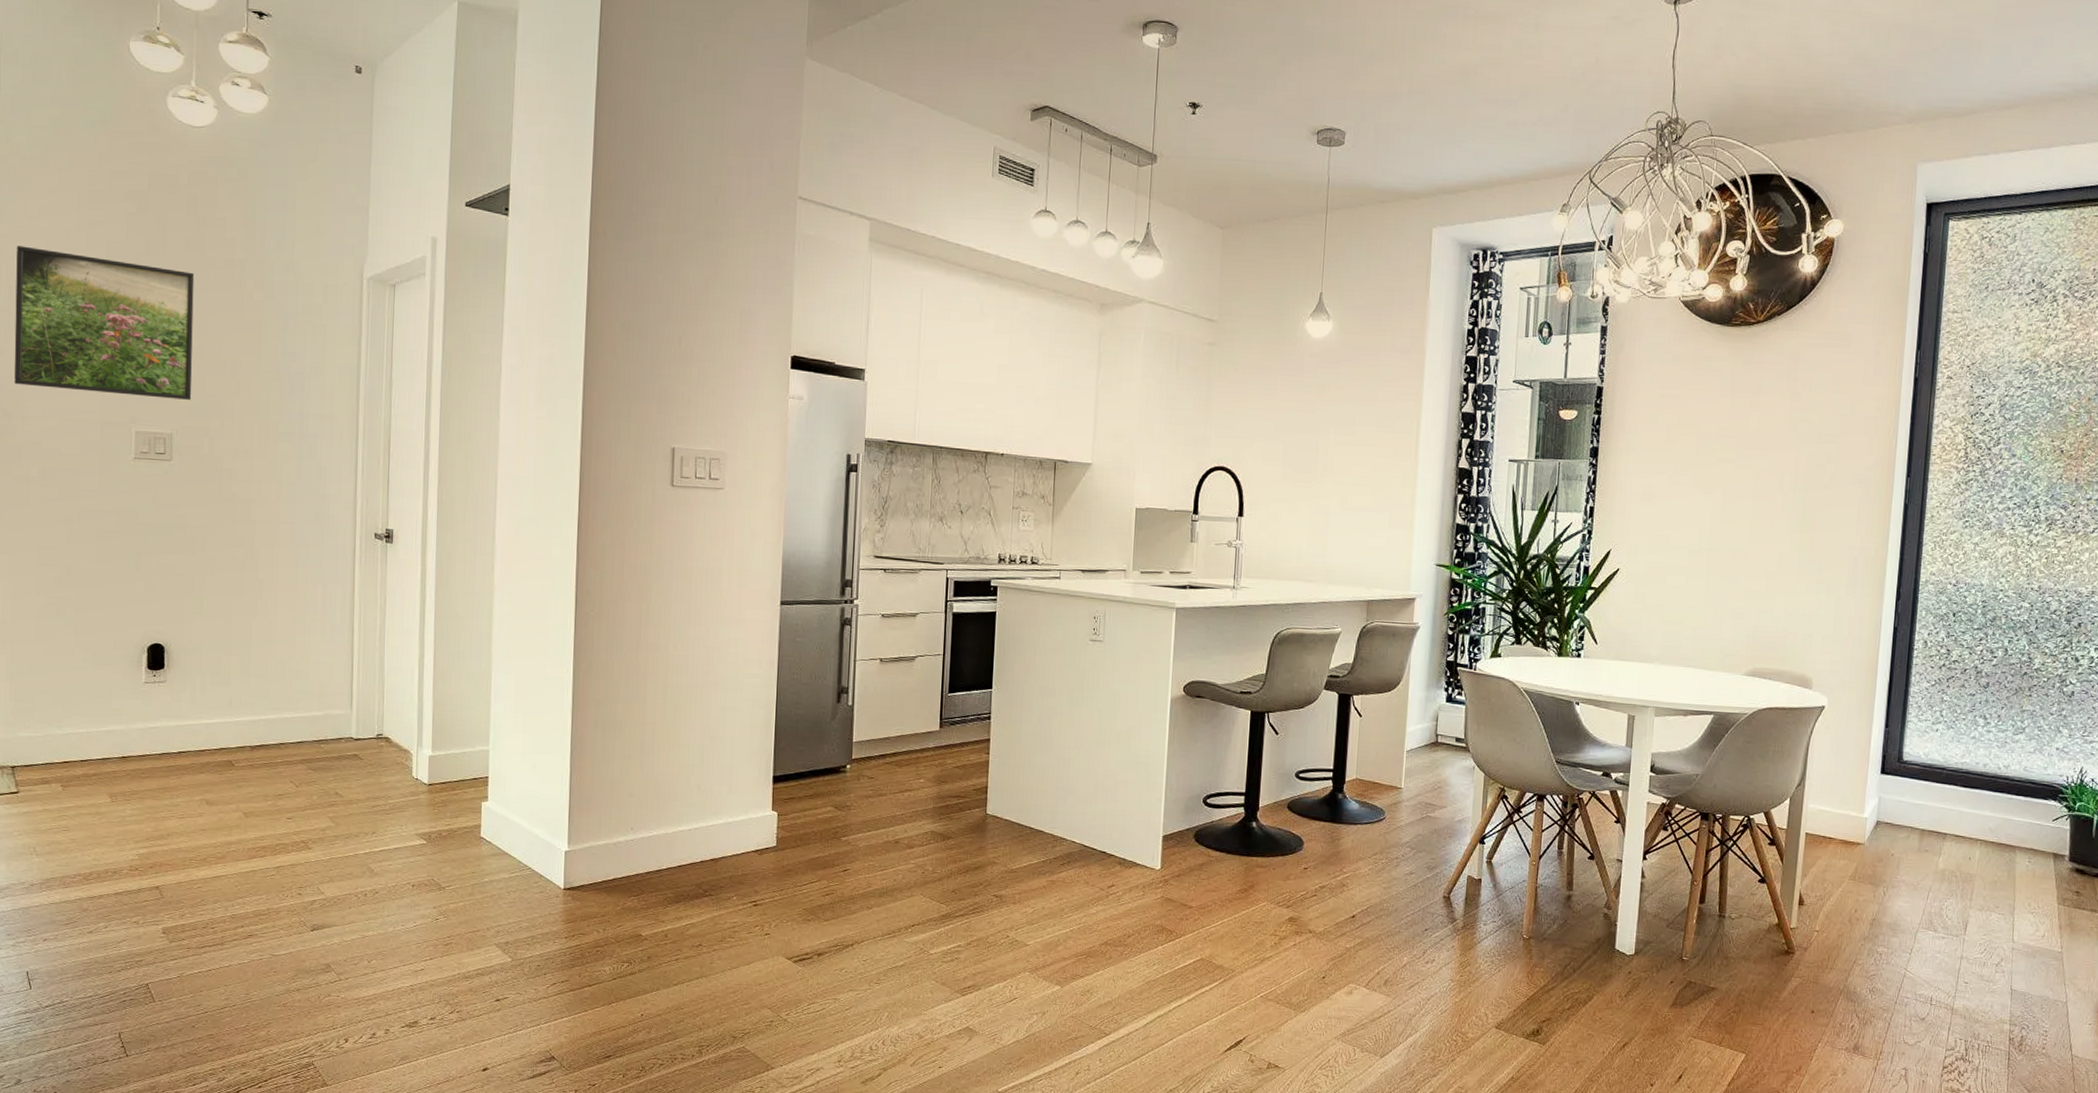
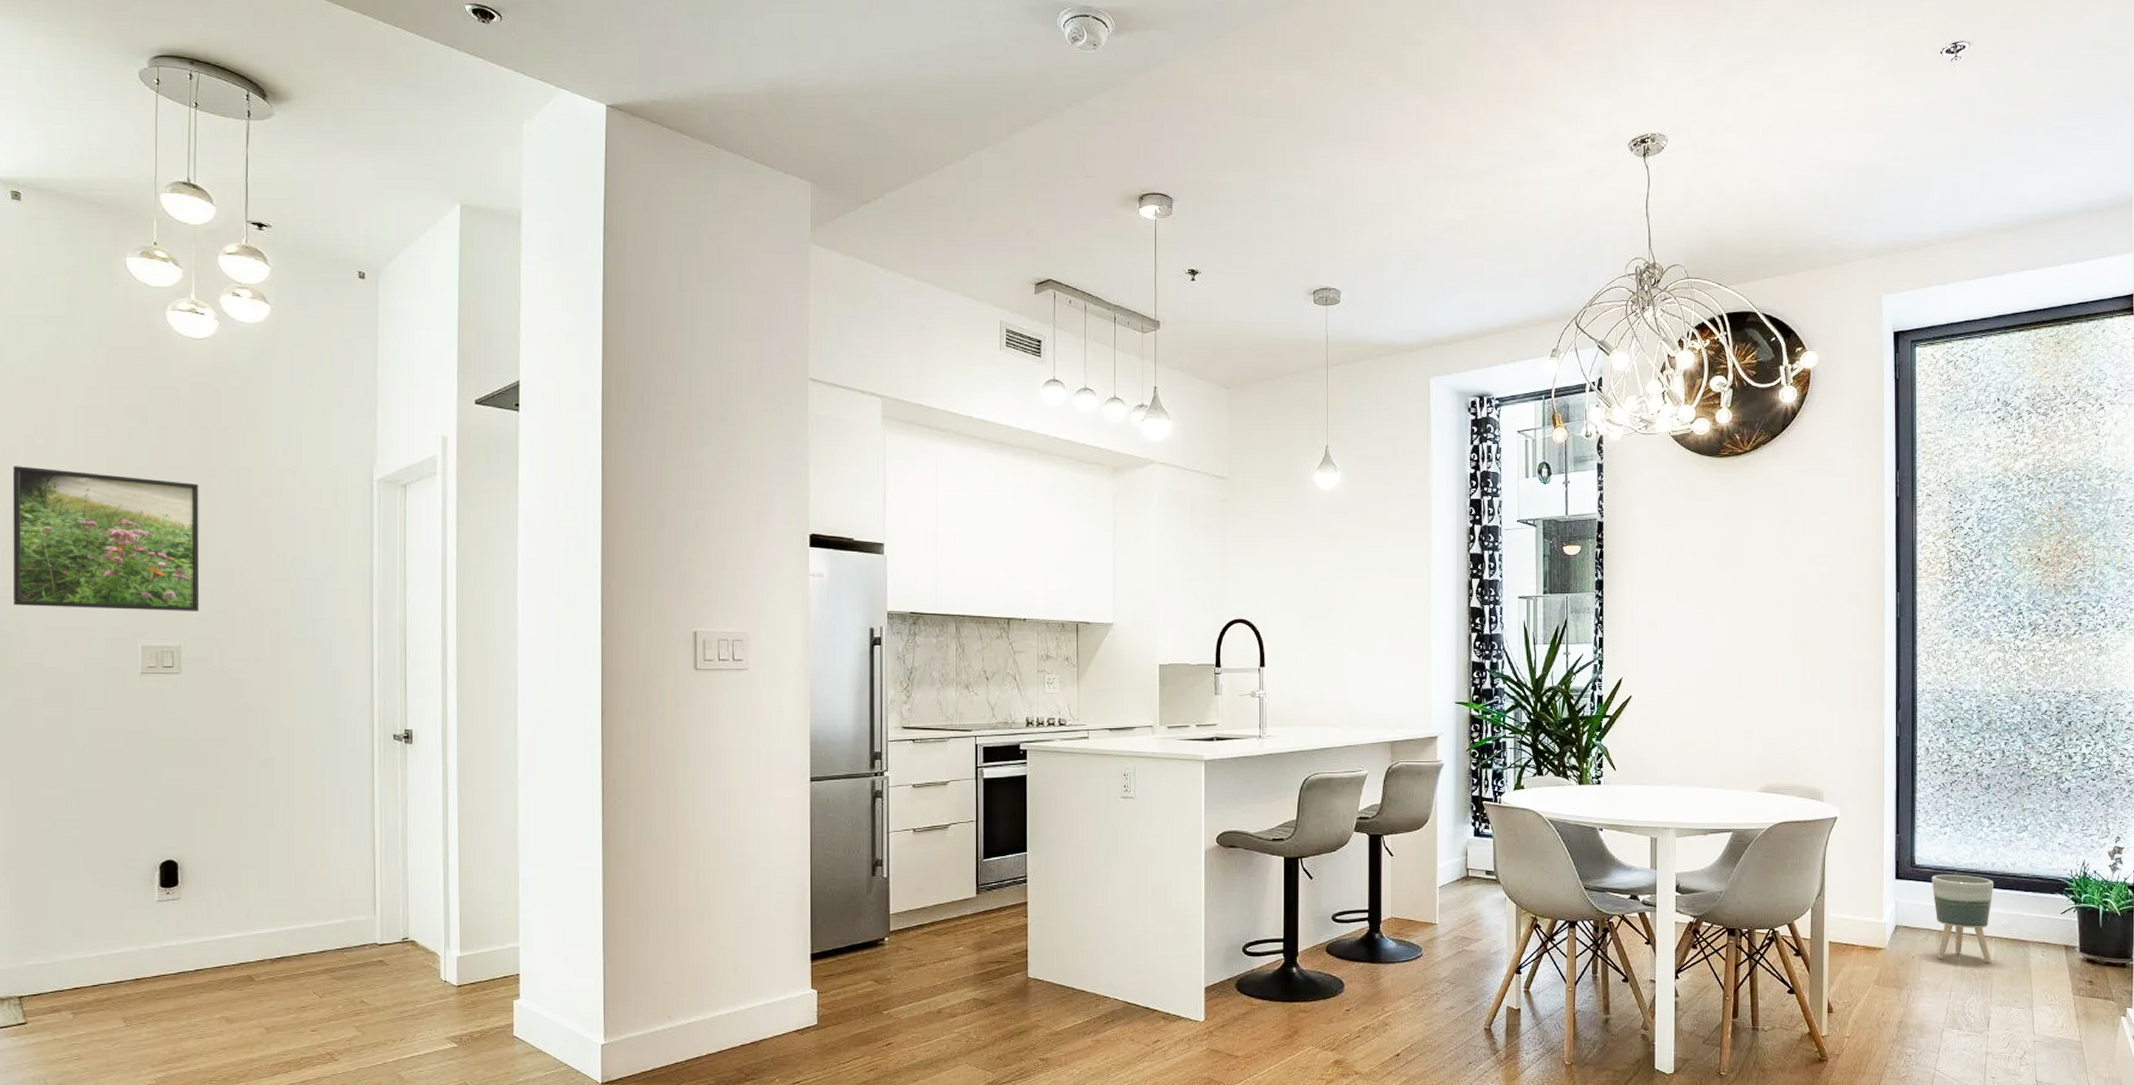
planter: none [1917,772,1984,866] -> present [1932,874,1993,963]

